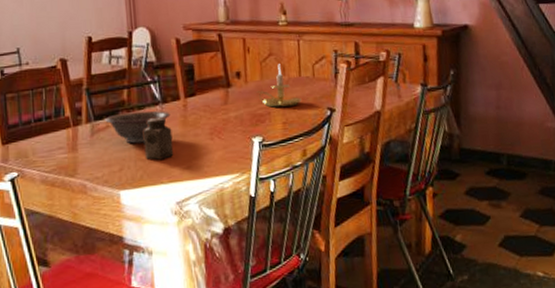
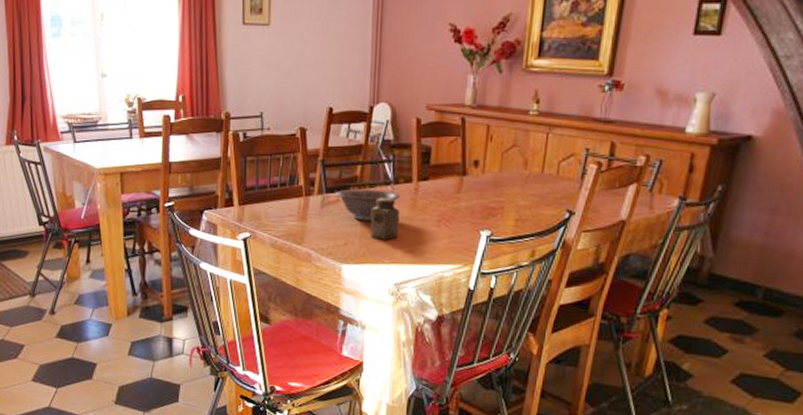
candle holder: present [256,64,302,107] -> none [492,157,540,203]

